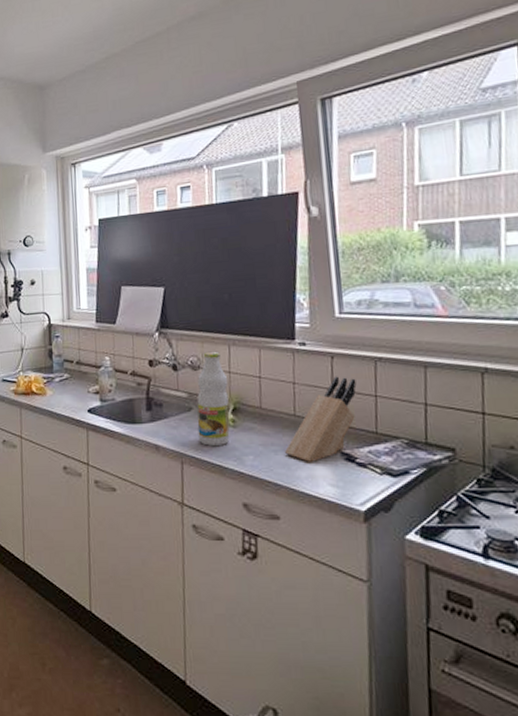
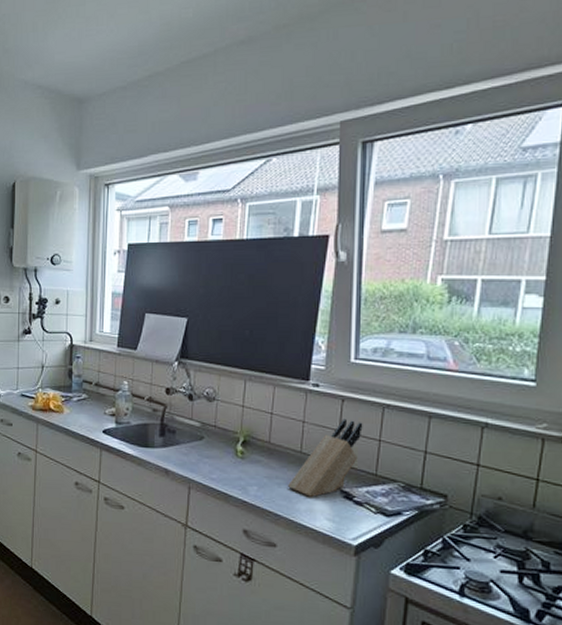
bottle: present [197,351,230,446] -> none [207,384,241,475]

